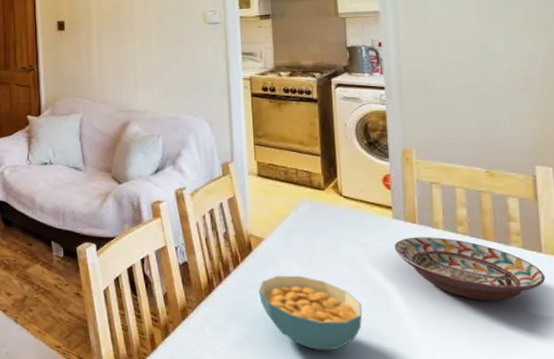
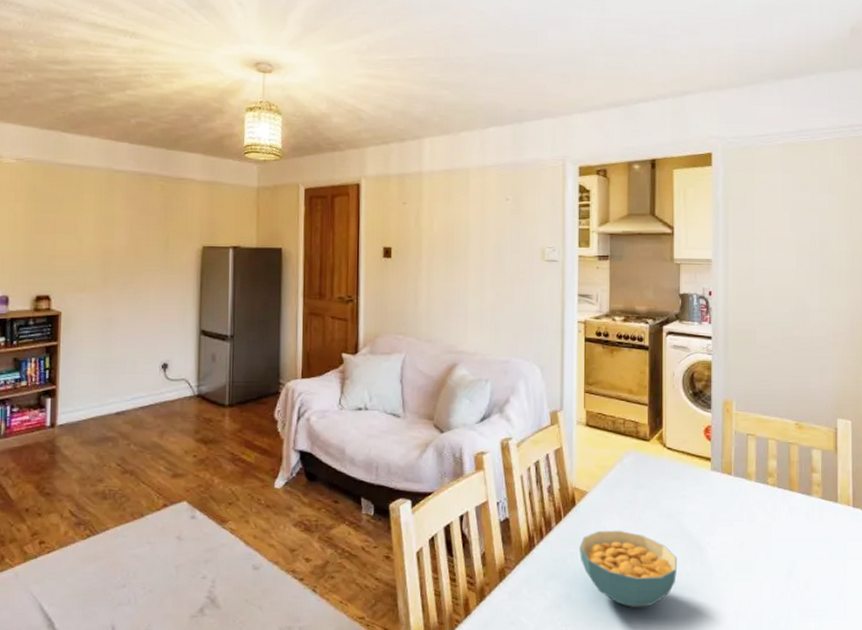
decorative bowl: present [394,237,546,301] -> none [710,488,840,551]

